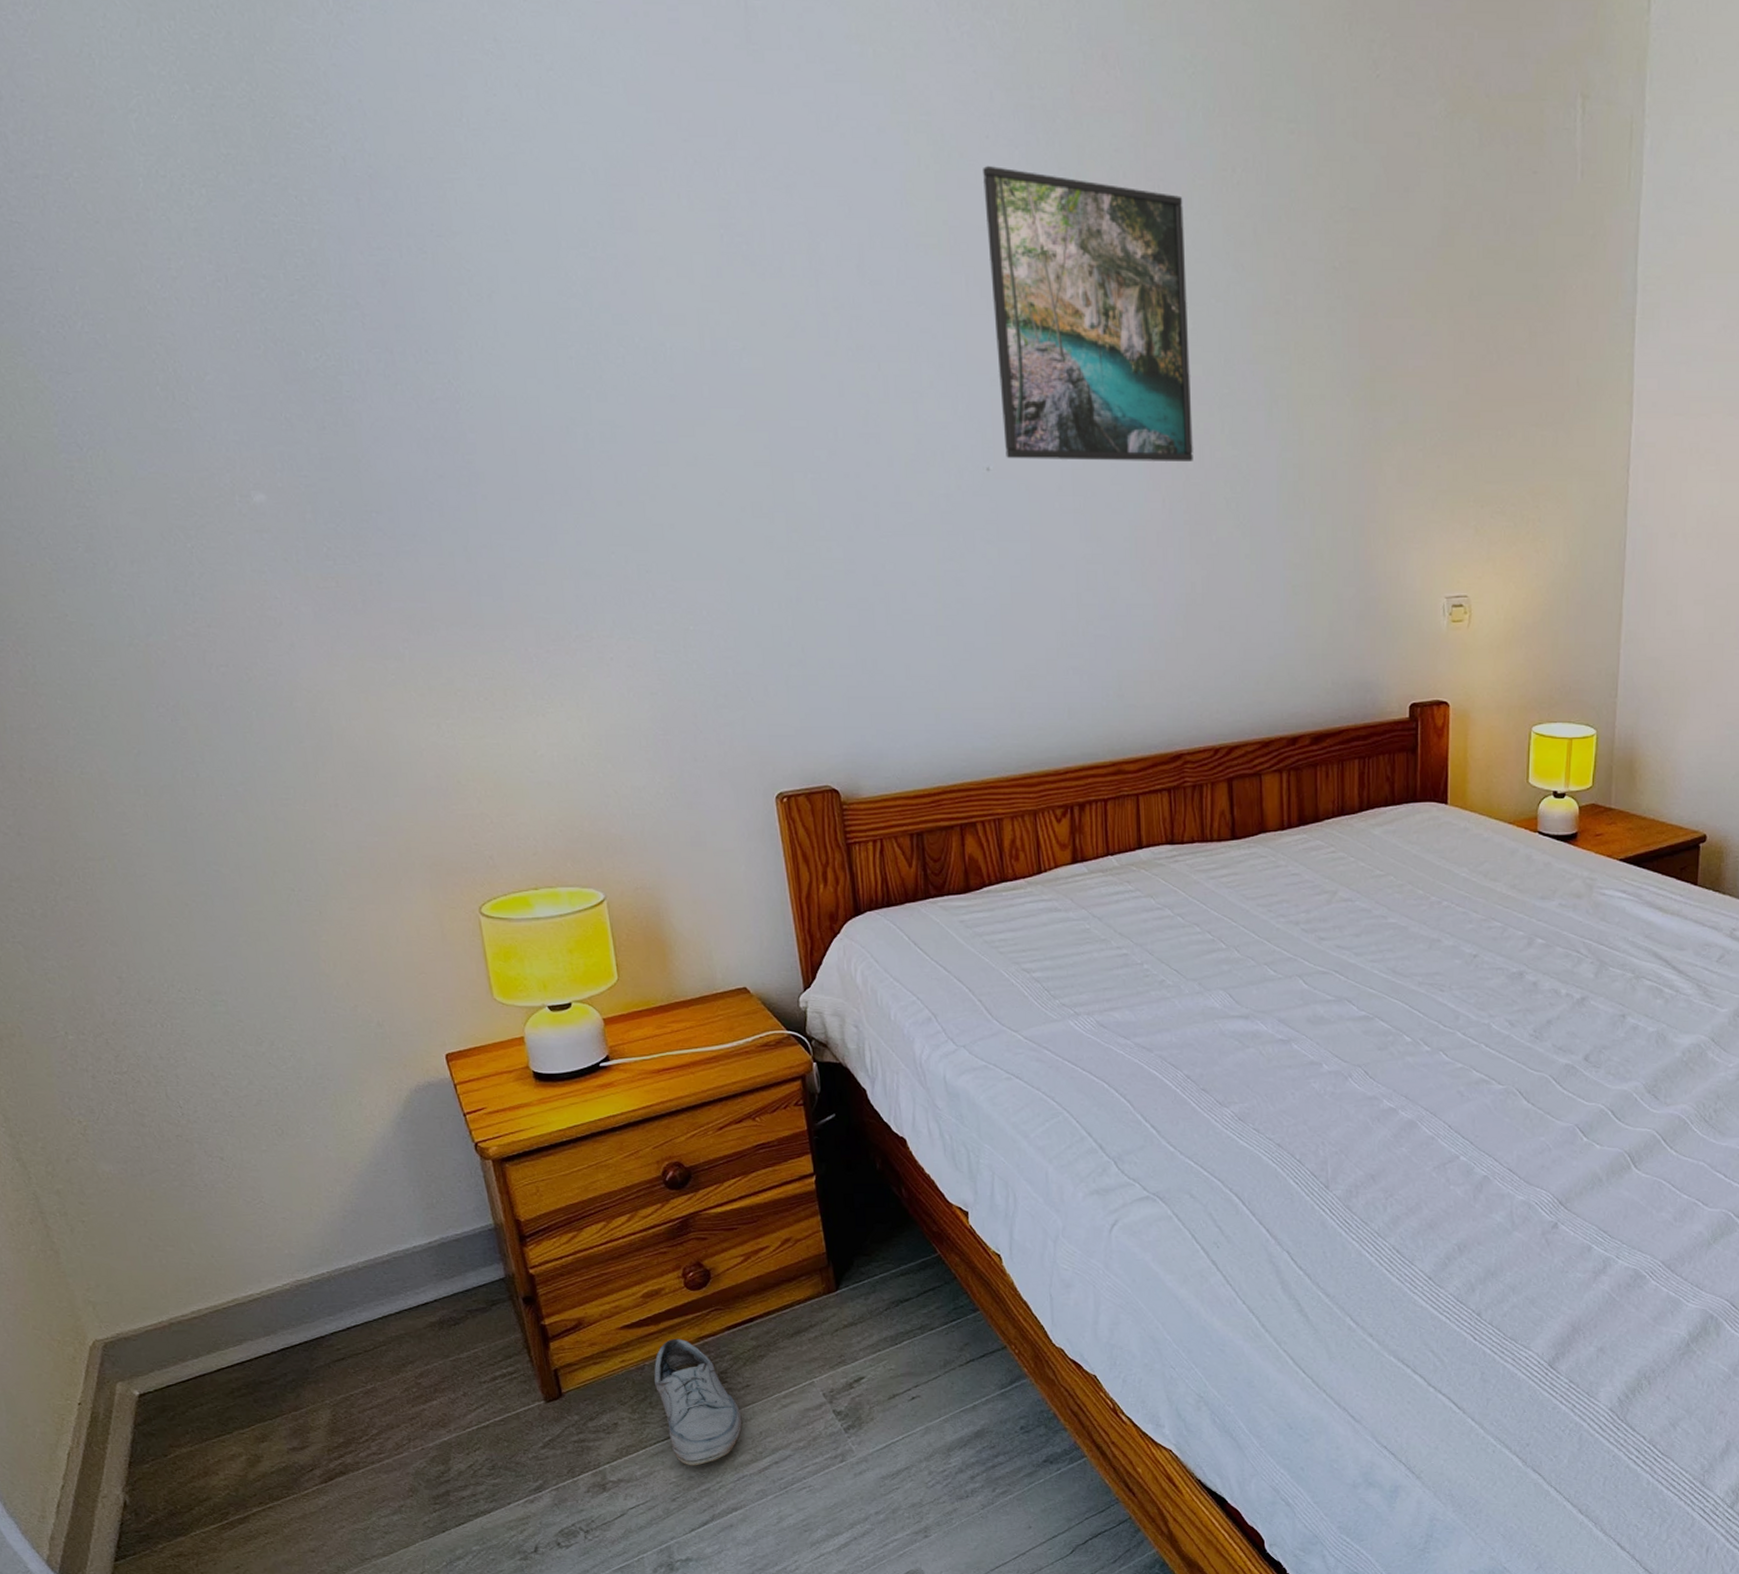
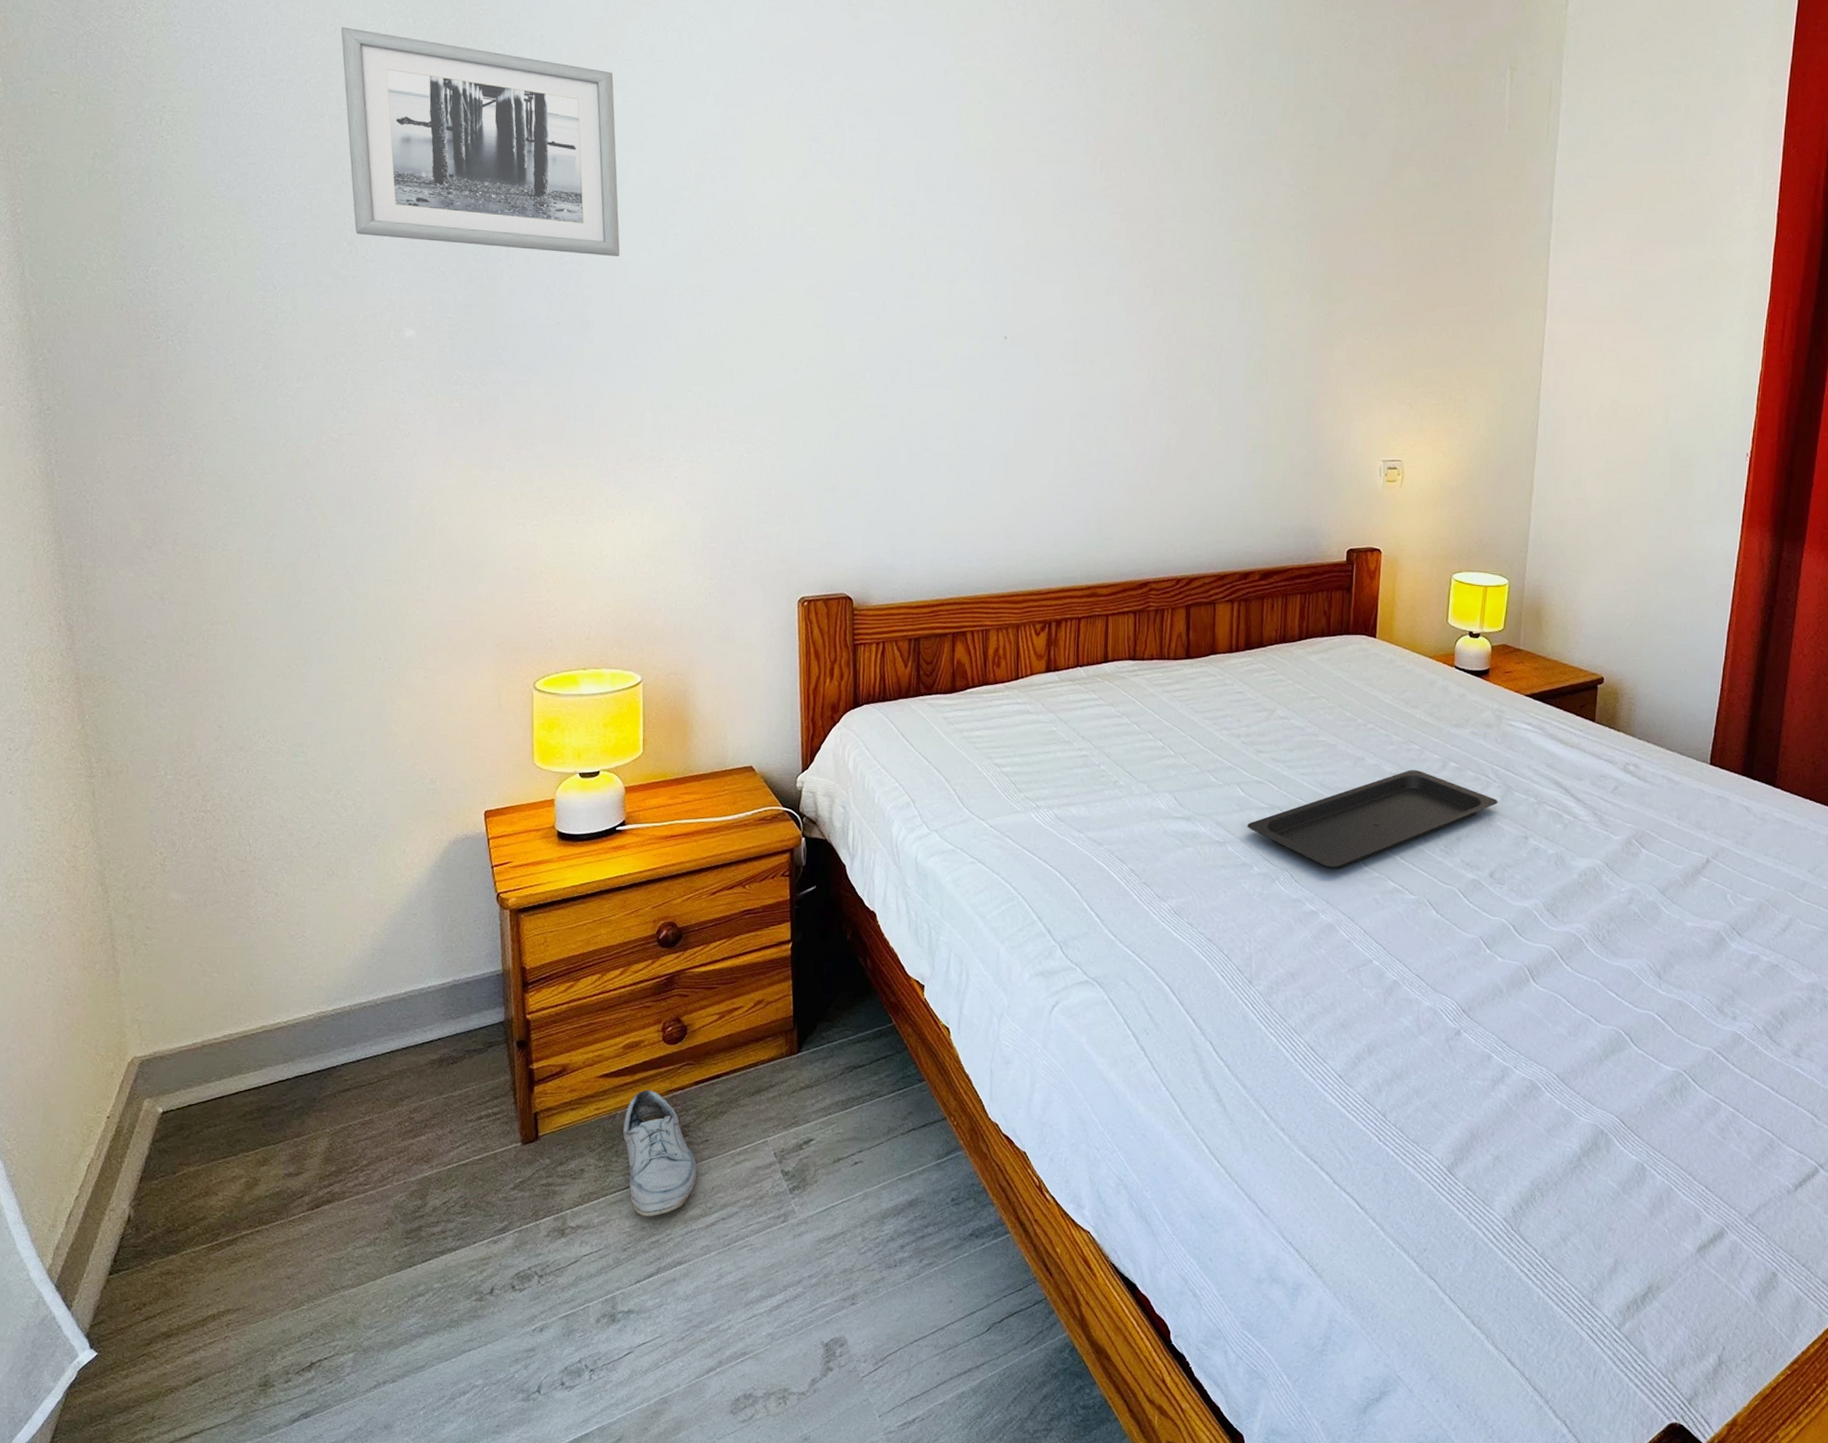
wall art: none [98,99,504,389] -> present [340,27,620,256]
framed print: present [983,165,1193,461] -> none [1021,102,1183,339]
serving tray: none [1313,950,1591,1061] -> present [1247,770,1498,869]

